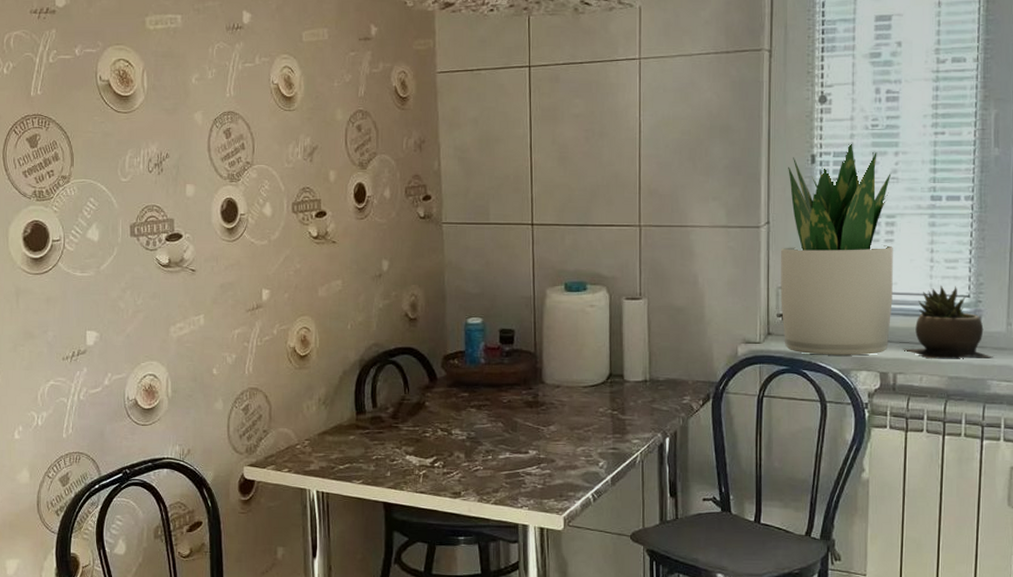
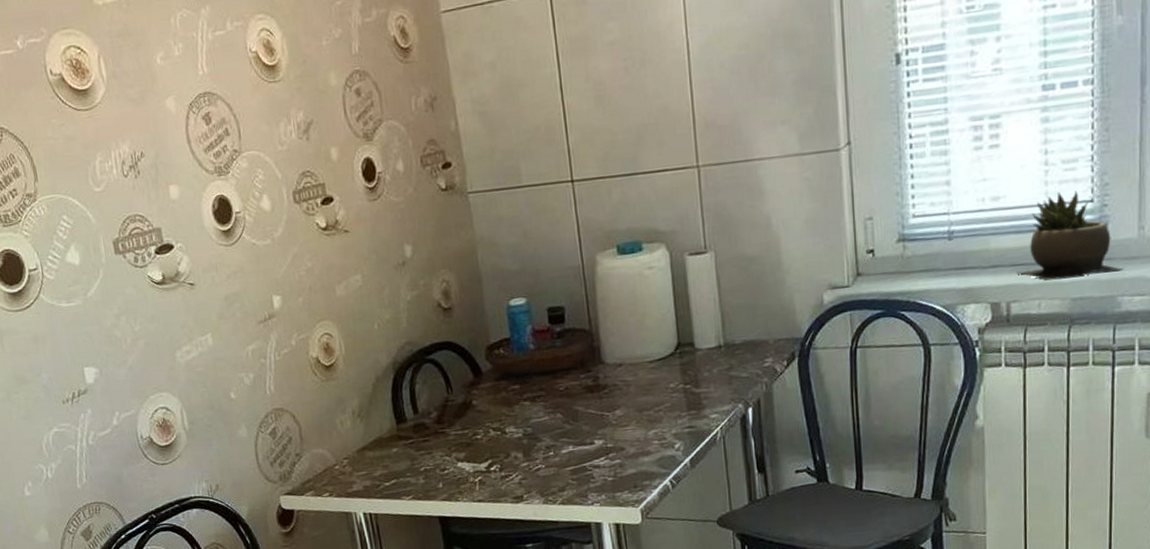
planter: present [781,143,893,356] -> none [866,33,1002,293]

